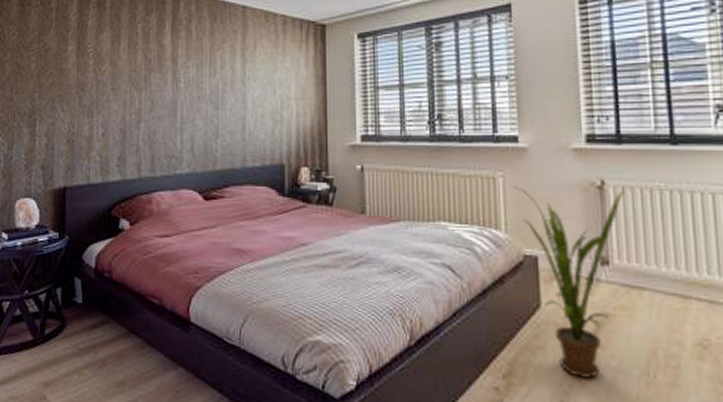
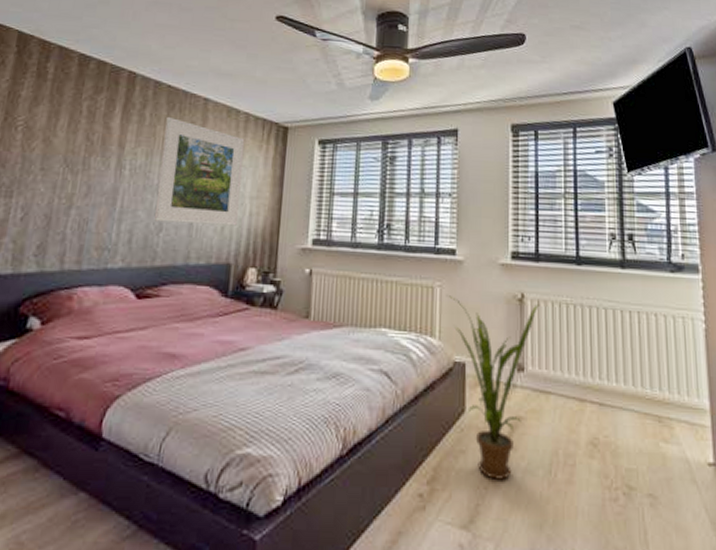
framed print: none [210,28,286,129] -> present [155,116,245,226]

